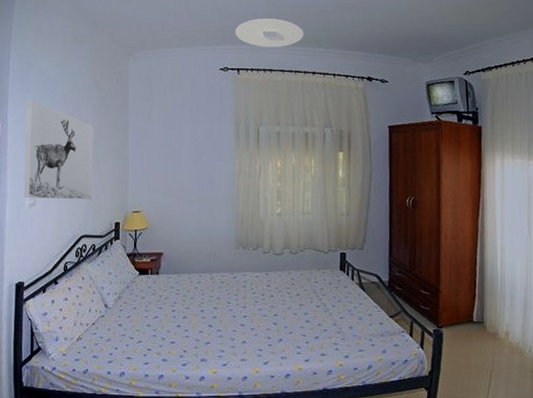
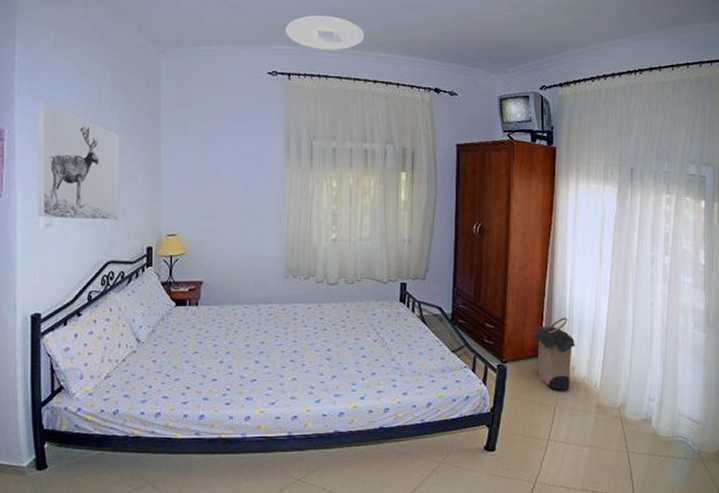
laundry hamper: none [465,284,509,354] -> present [532,318,576,390]

